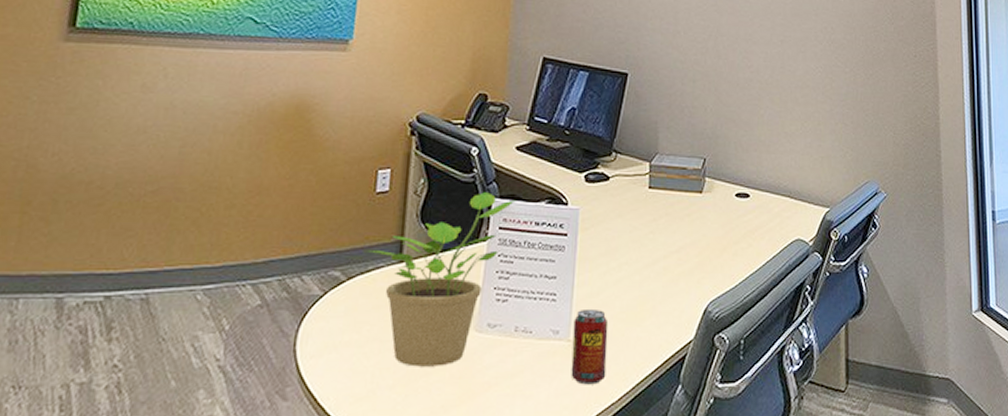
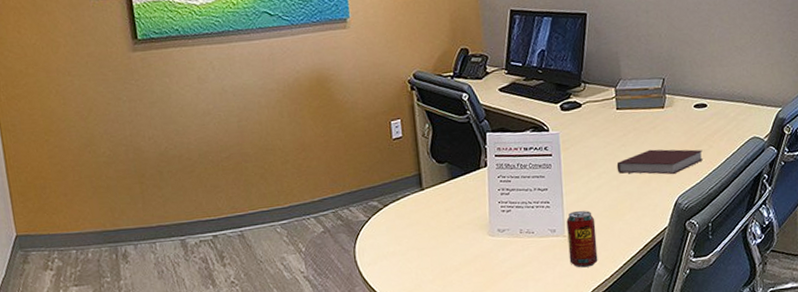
potted plant: present [368,192,516,367] -> none [395,128,506,266]
notebook: none [641,241,741,273] -> present [616,149,703,175]

